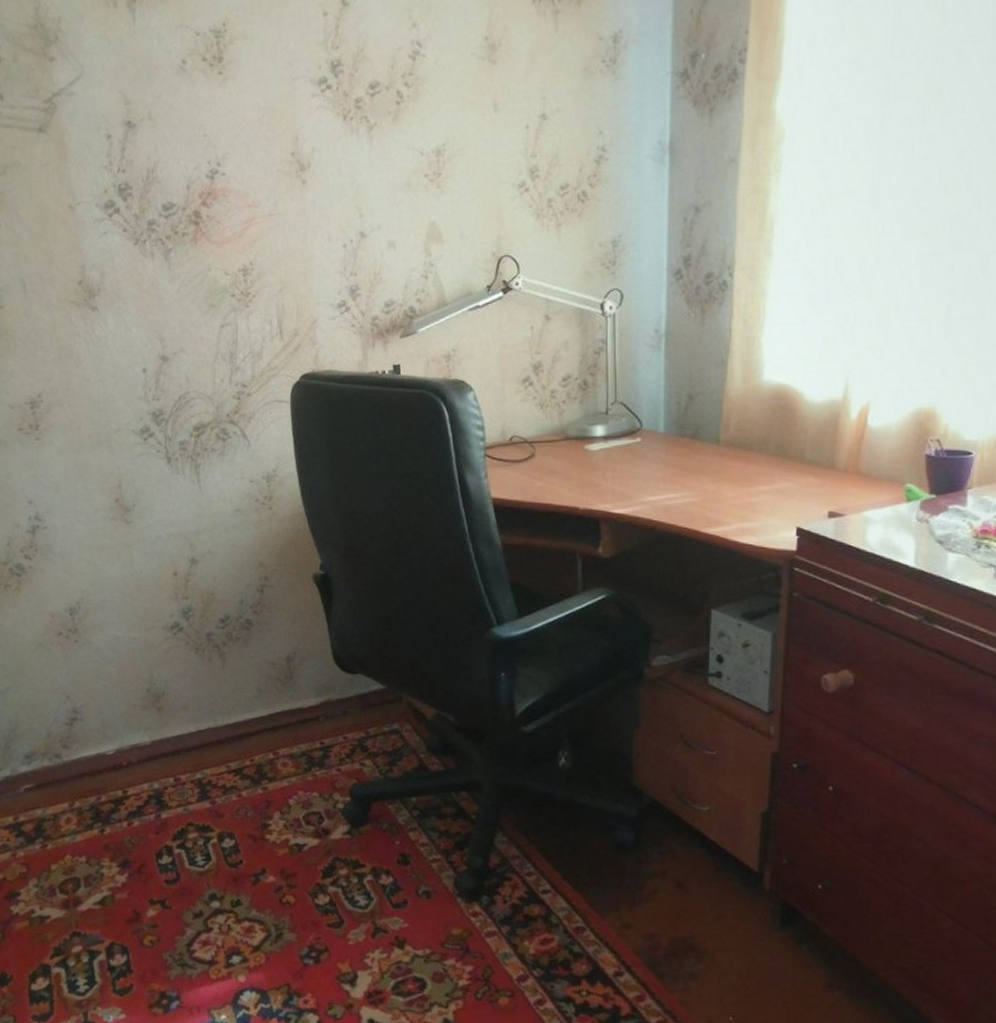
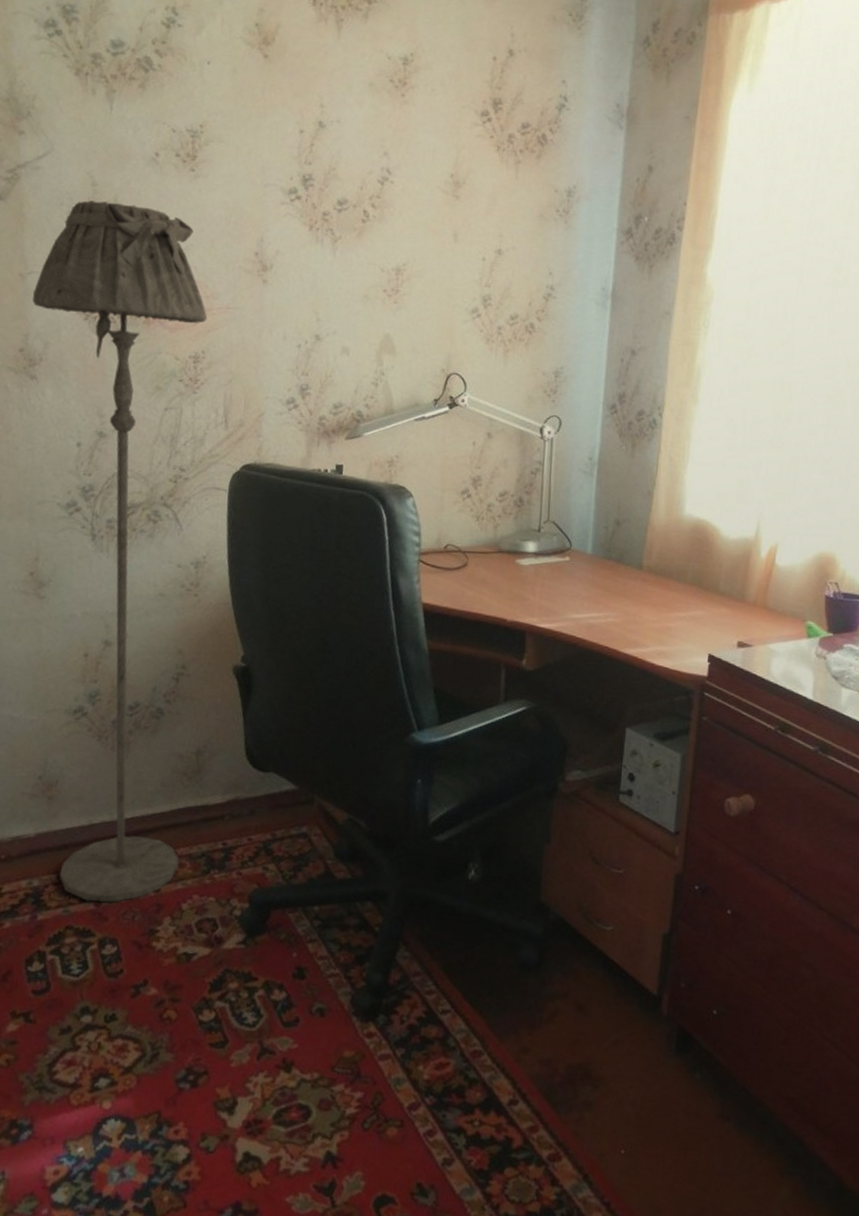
floor lamp: none [83,119,282,801] -> present [32,201,208,903]

